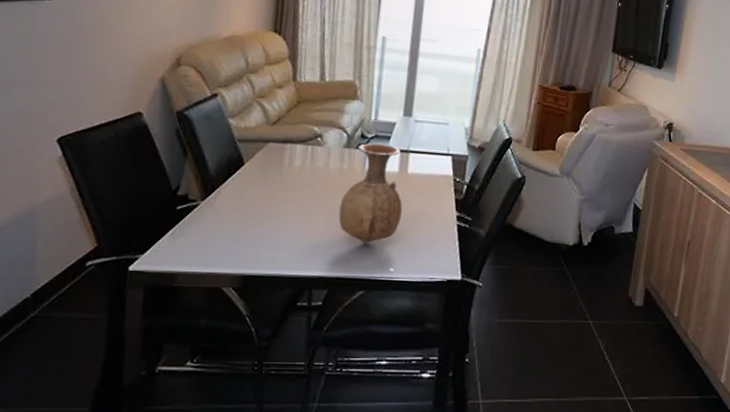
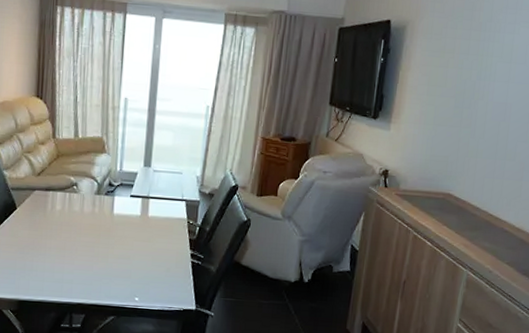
vase: present [338,143,403,243] -> none [92,190,145,276]

